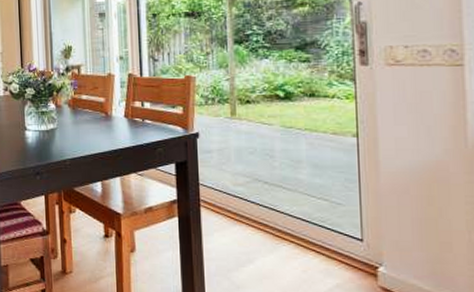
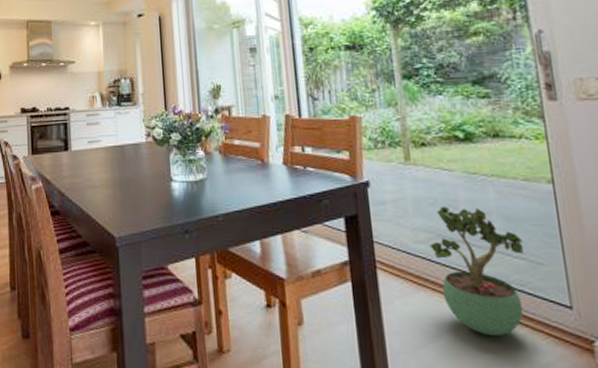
potted plant: none [247,155,327,263] -> present [429,206,524,337]

